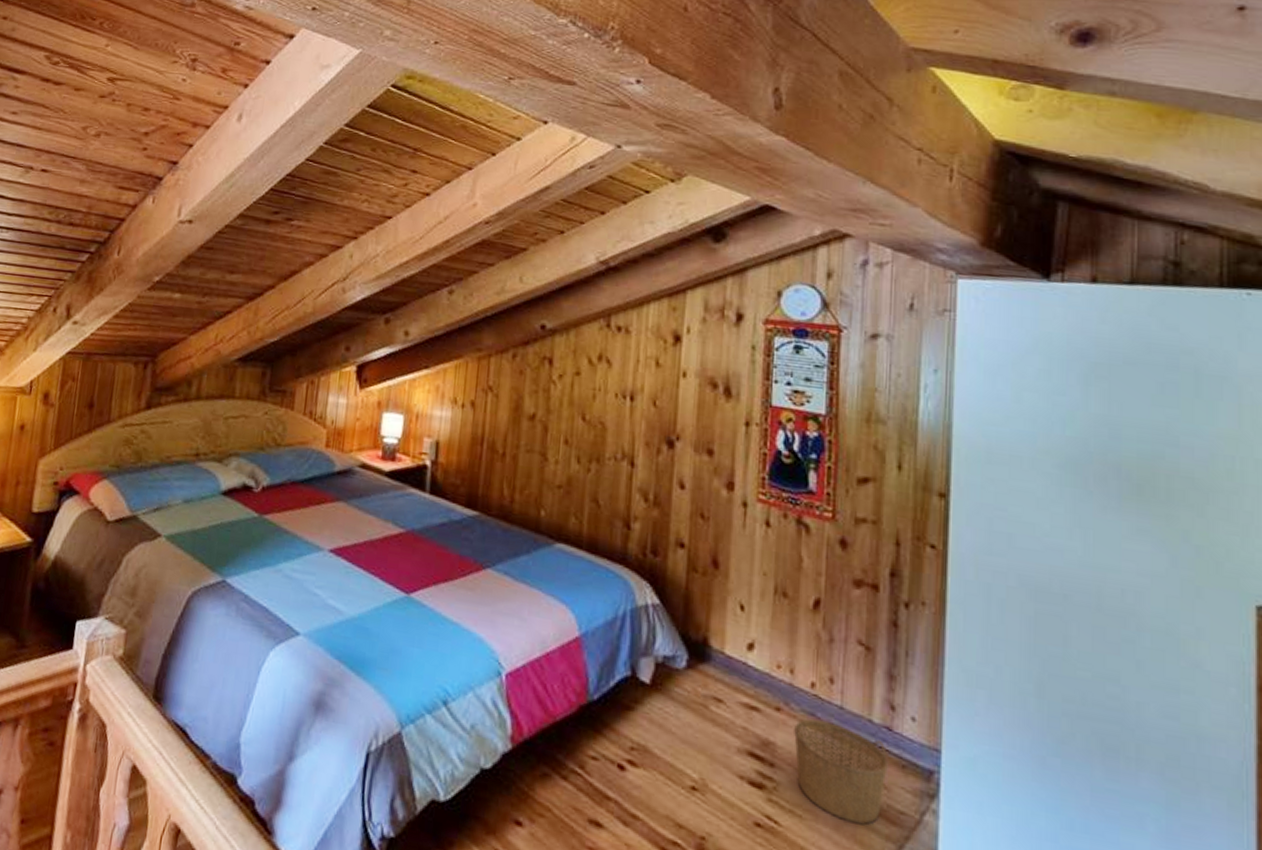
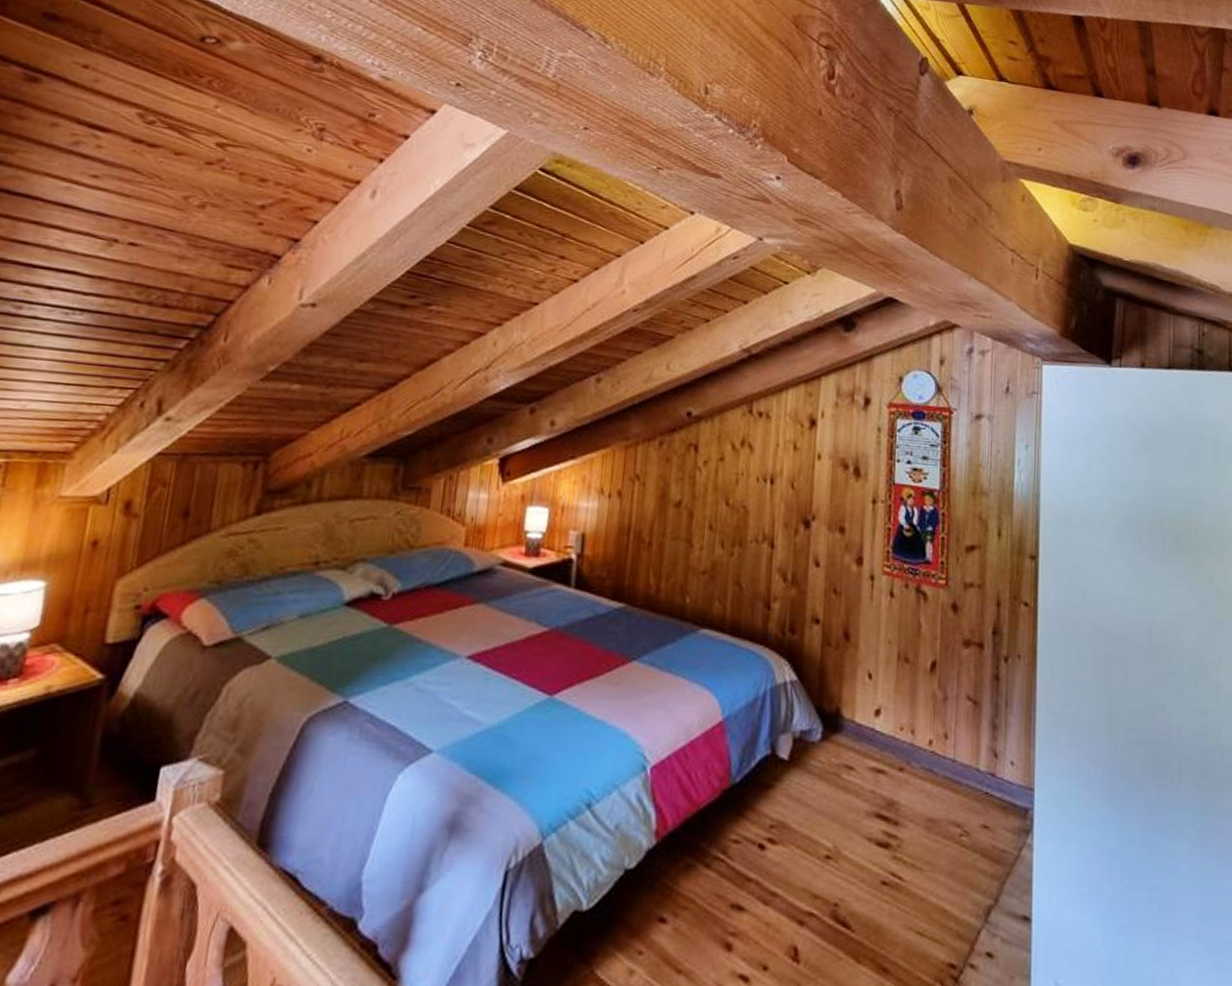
basket: present [794,719,888,825] -> none [915,775,992,868]

